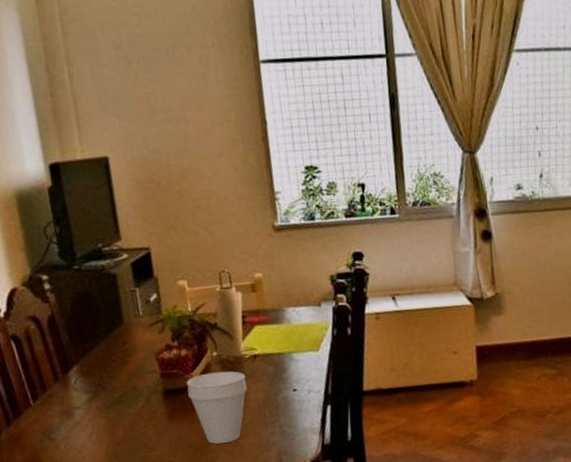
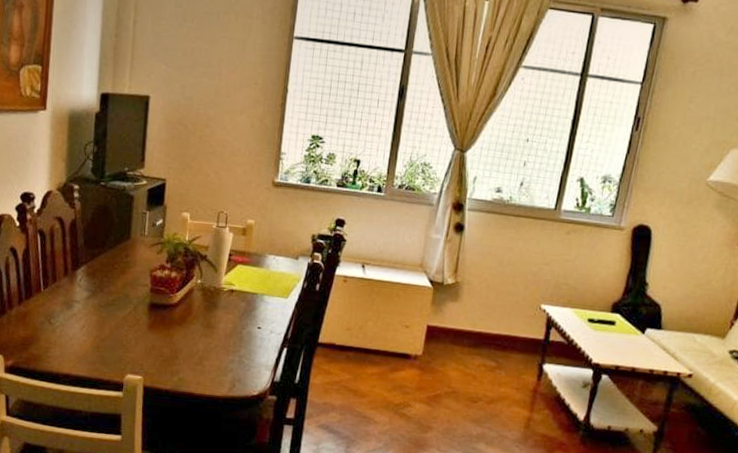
cup: present [187,371,248,444] -> none [169,296,221,360]

